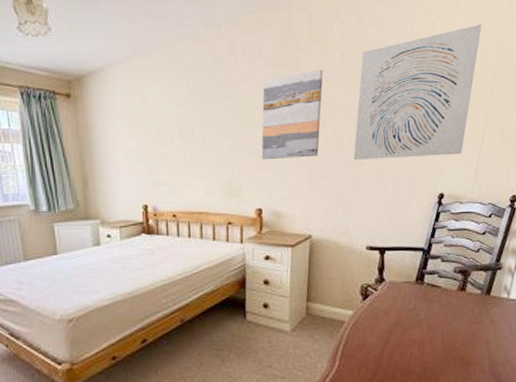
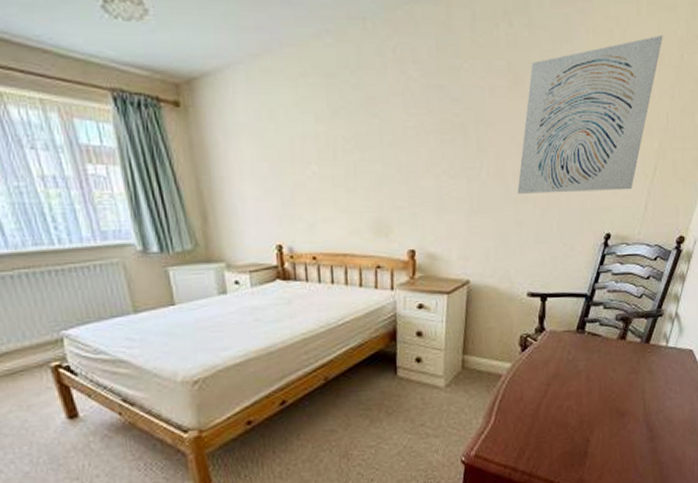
wall art: present [261,69,323,160] -> none [414,82,487,193]

